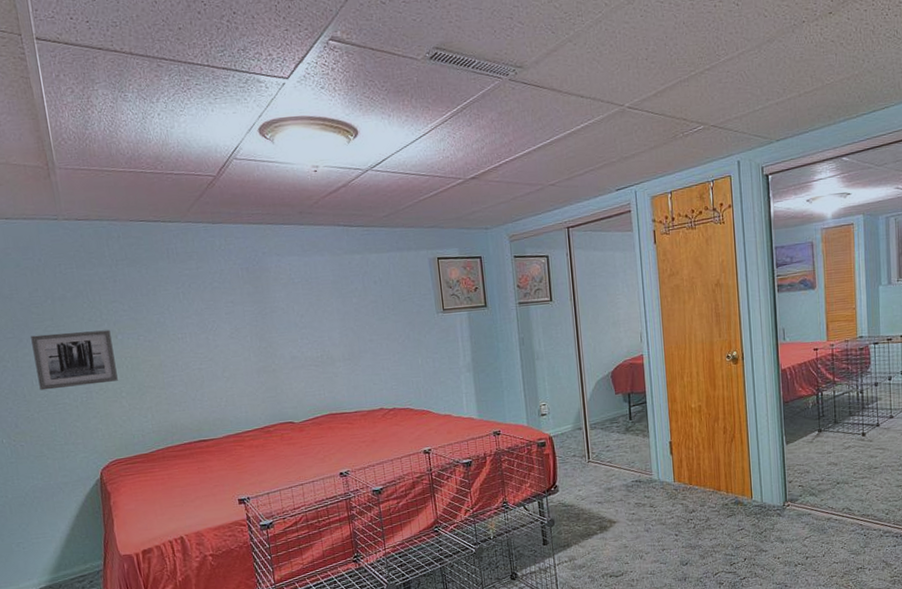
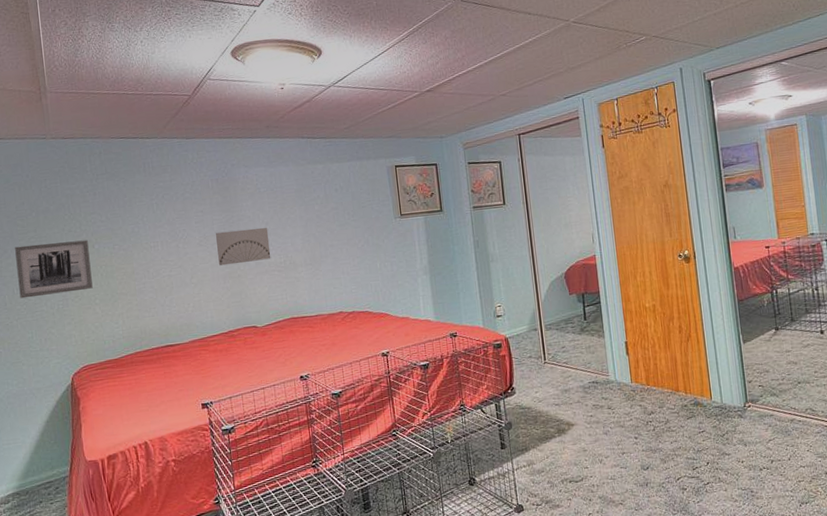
wall art: none [248,320,307,360] -> present [216,227,271,266]

